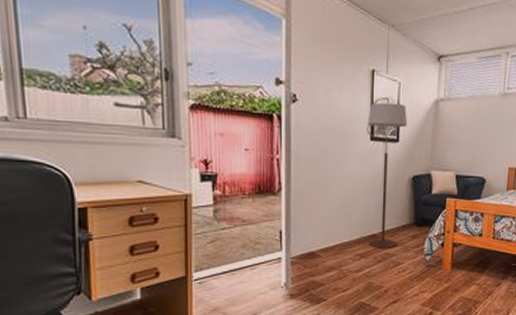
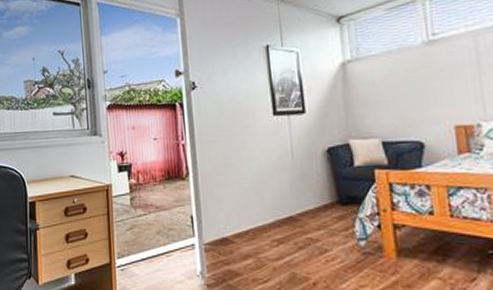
floor lamp: present [367,97,408,248] -> none [267,70,321,233]

